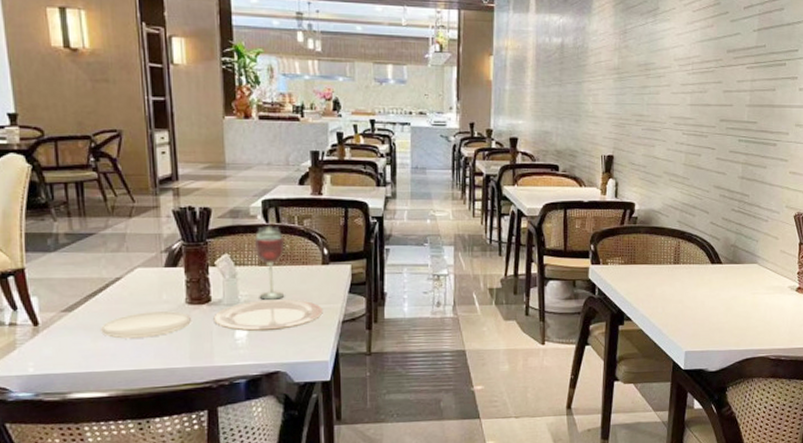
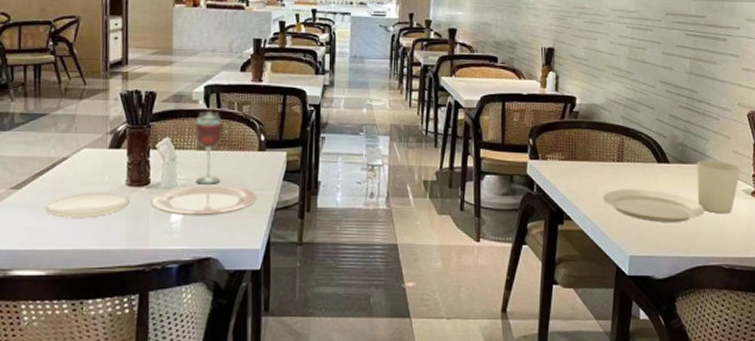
plate: none [660,289,754,319] -> present [602,189,705,222]
dixie cup: none [747,260,787,309] -> present [696,160,741,214]

